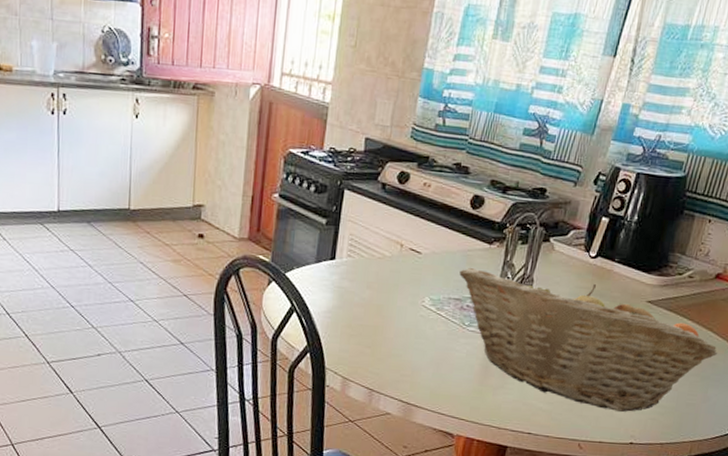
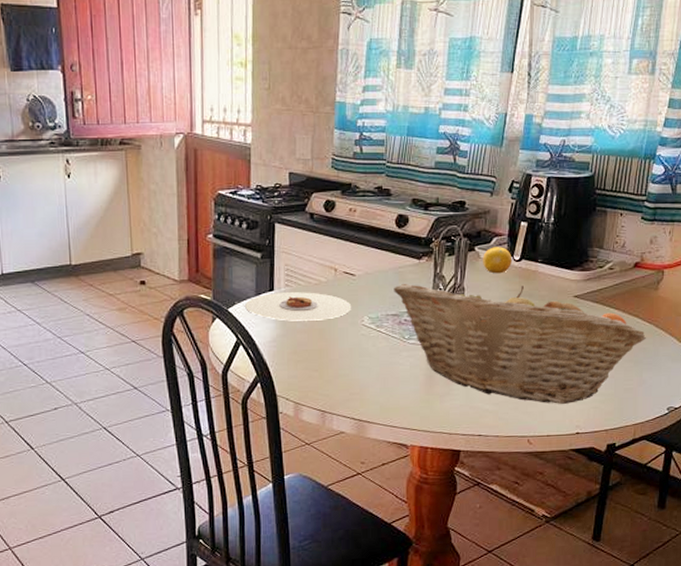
plate: none [304,262,414,296] -> present [245,292,352,321]
fruit: none [556,240,588,269] -> present [483,247,513,274]

